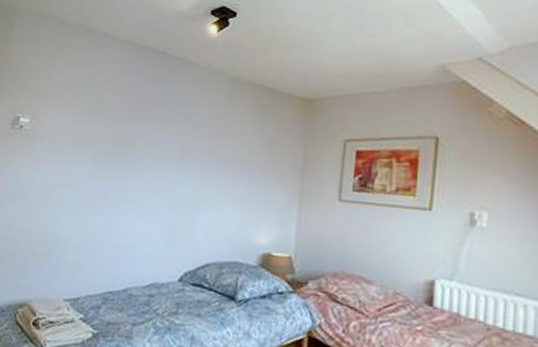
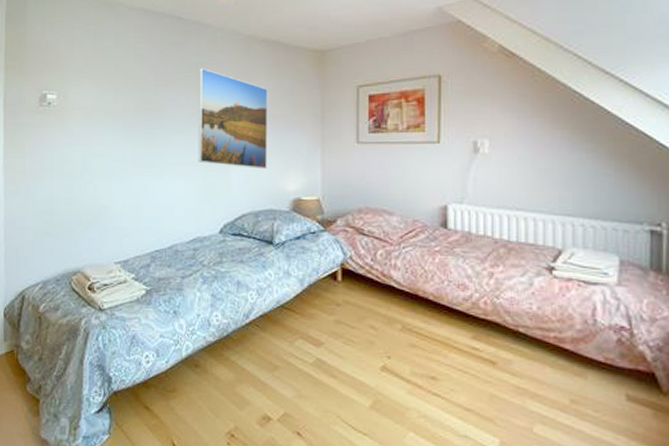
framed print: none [165,105,248,219] -> present [198,67,268,170]

